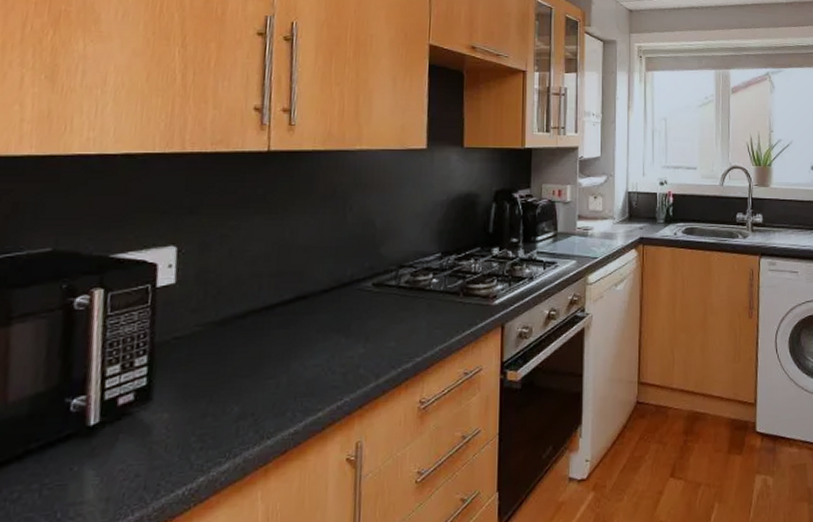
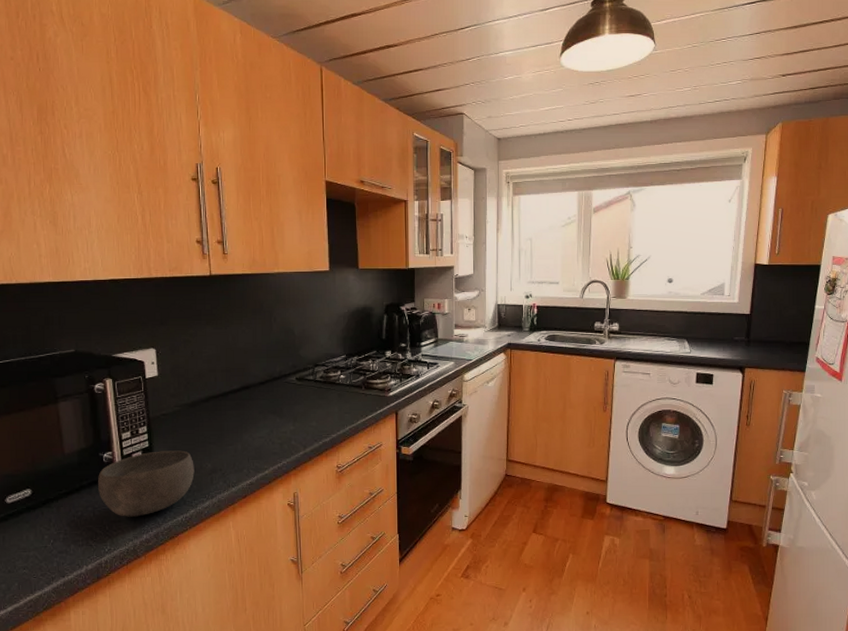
bowl: none [53,389,214,496] -> present [98,450,195,517]

